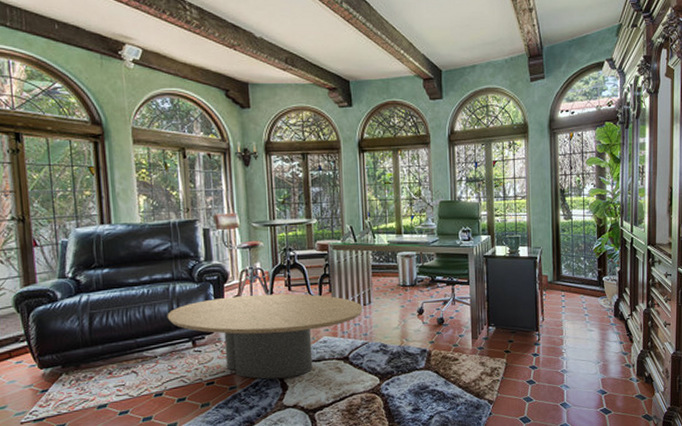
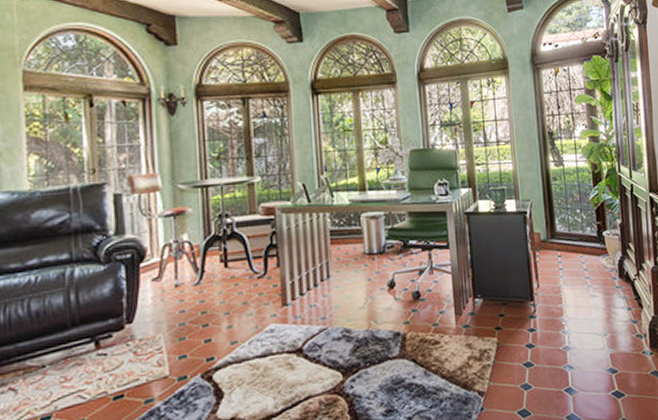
coffee table: present [167,294,363,380] -> none [61,271,320,387]

